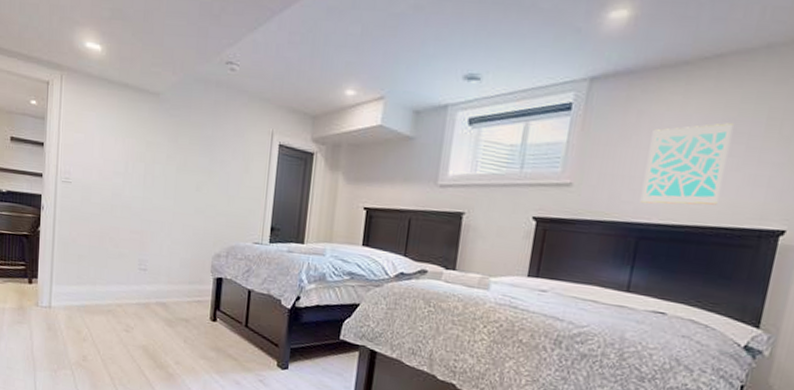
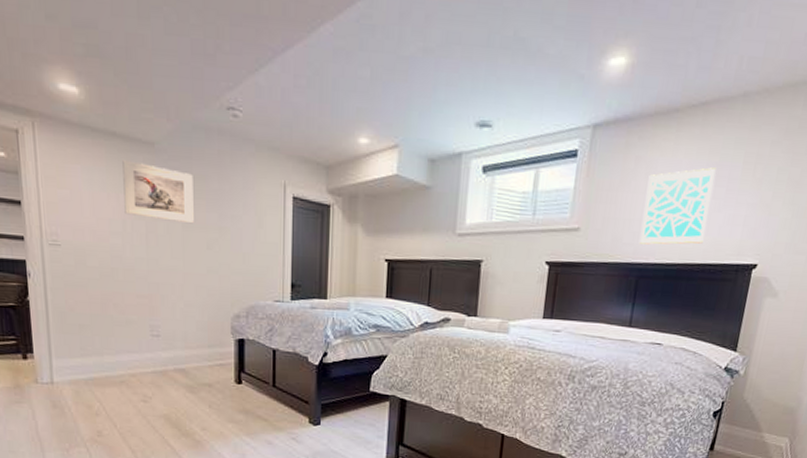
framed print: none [128,108,190,167] -> present [122,160,194,224]

